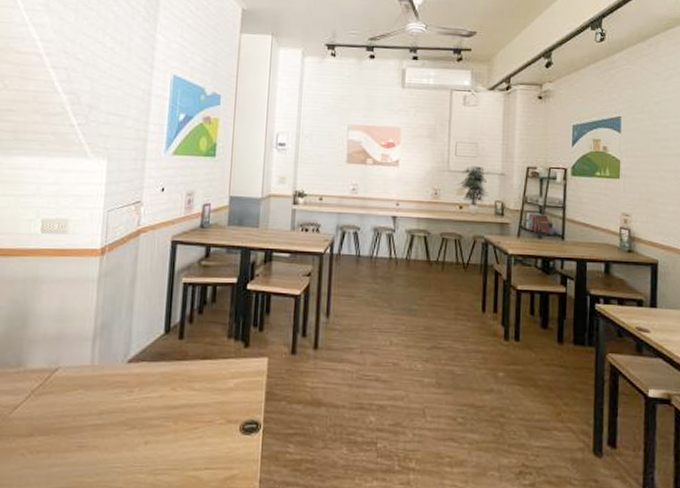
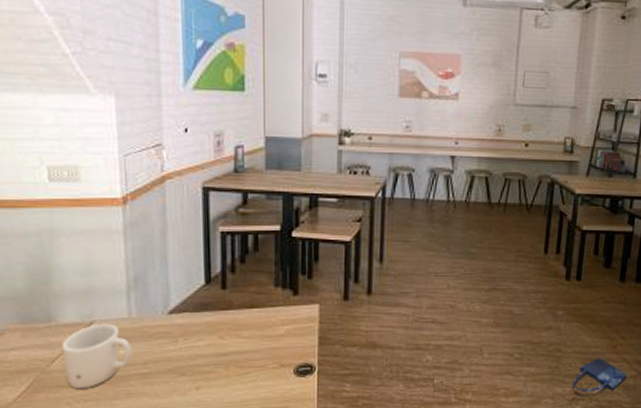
mug: none [24,370,90,439] -> present [61,323,133,389]
plant: present [461,166,488,214] -> none [528,98,557,152]
shopping bag: none [519,426,574,470] -> present [573,358,627,396]

